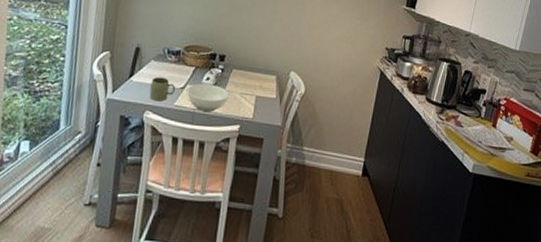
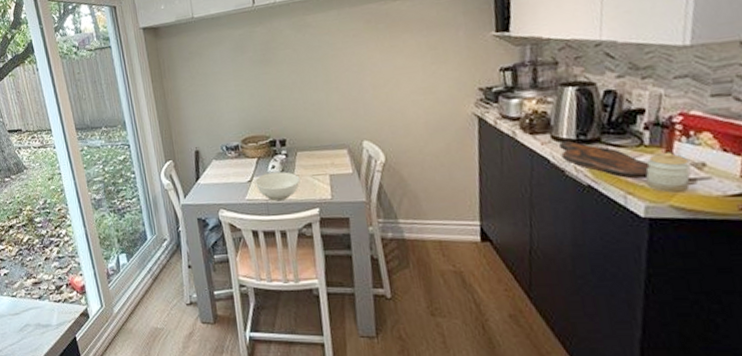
mug: present [149,77,176,102] -> none [217,174,244,199]
cutting board: none [430,103,482,143] -> present [559,140,651,179]
jar: none [477,125,504,157] -> present [645,151,691,193]

